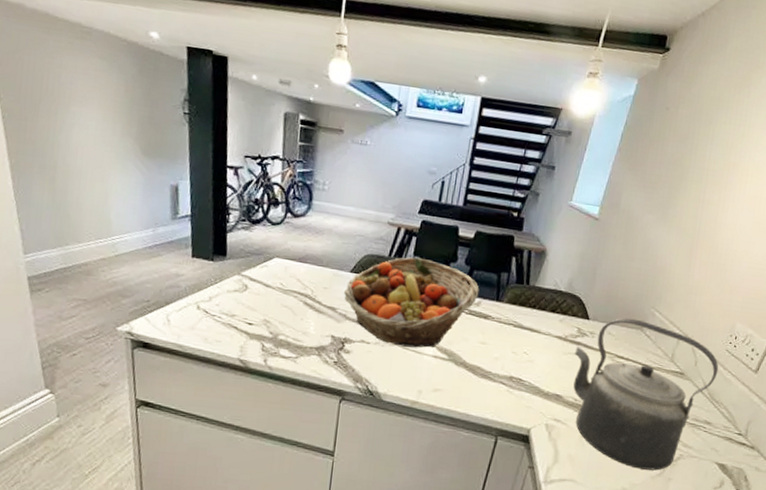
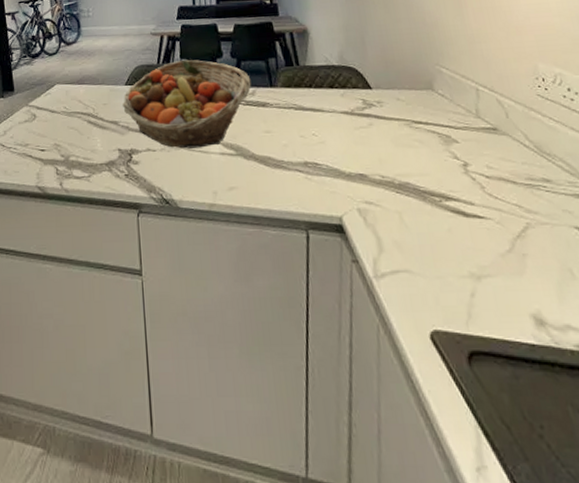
kettle: present [573,318,719,471] -> none [366,79,537,247]

